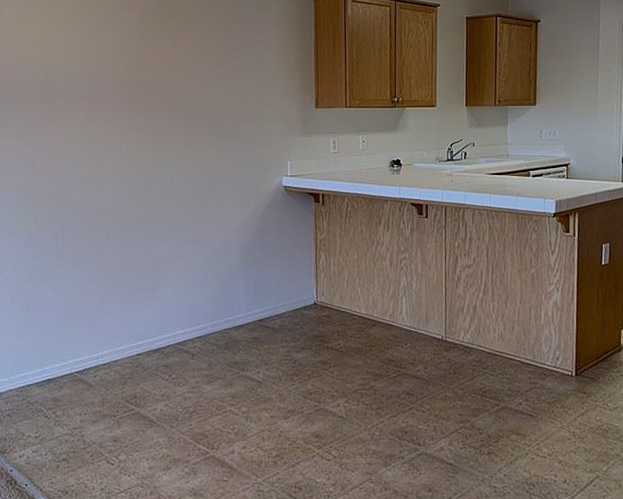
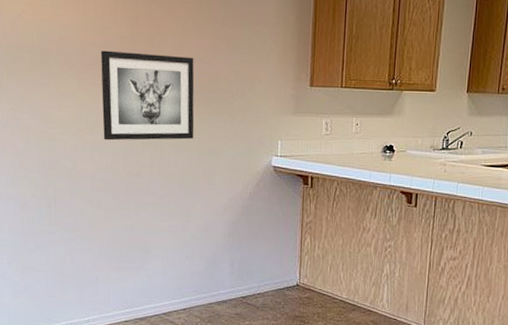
wall art: none [107,83,203,170] -> present [100,50,194,141]

